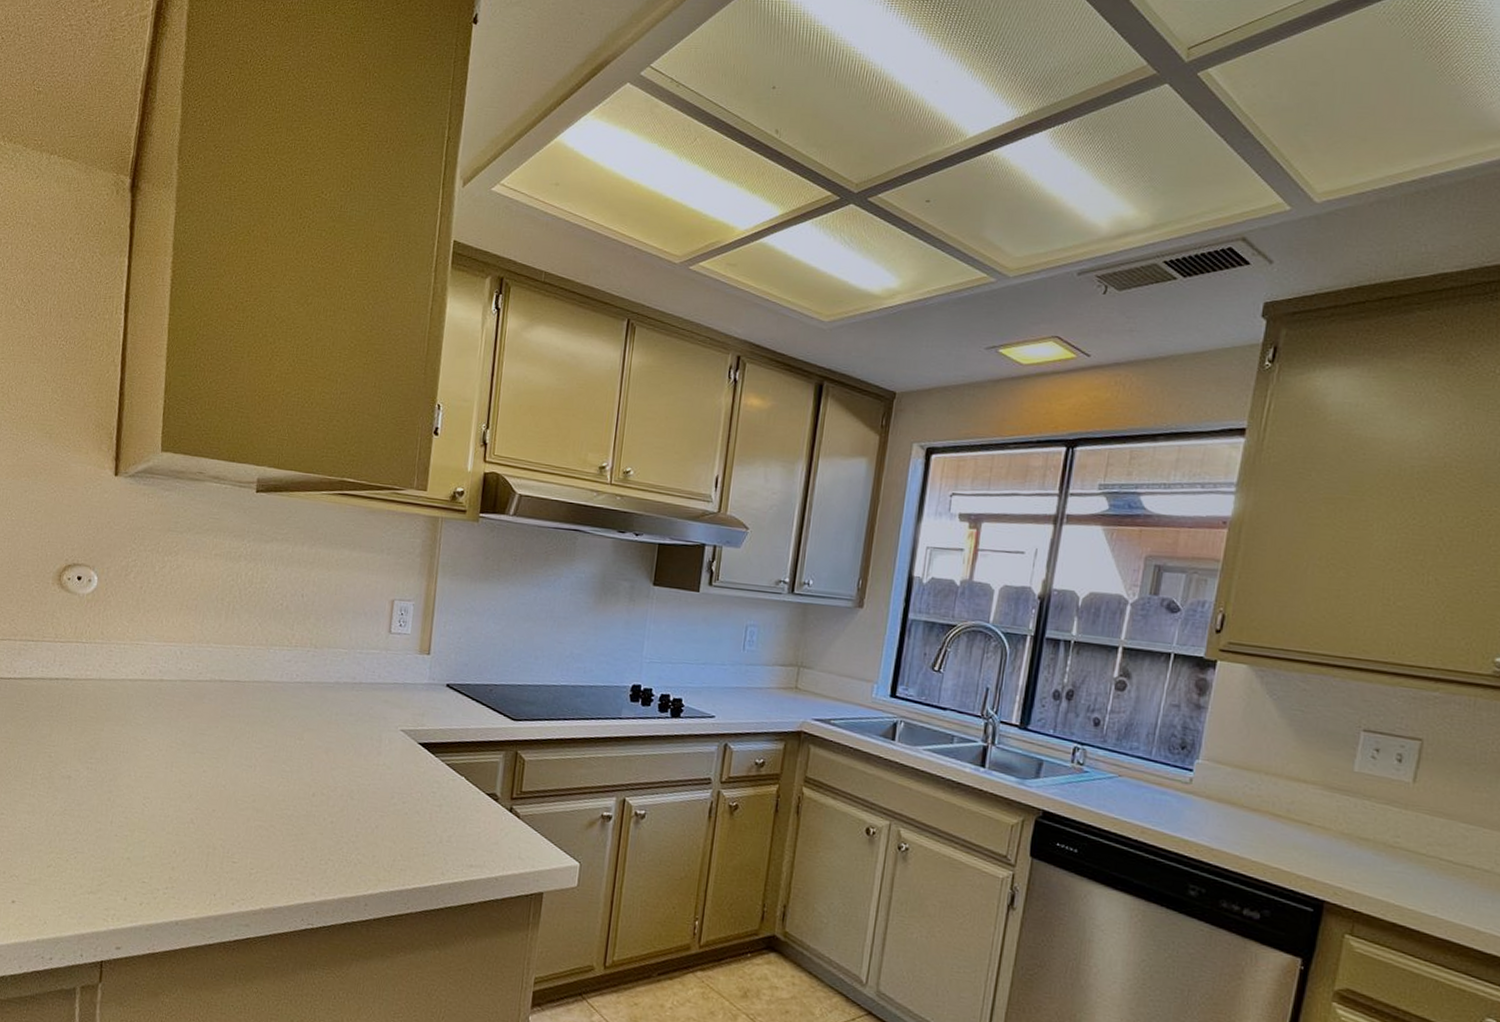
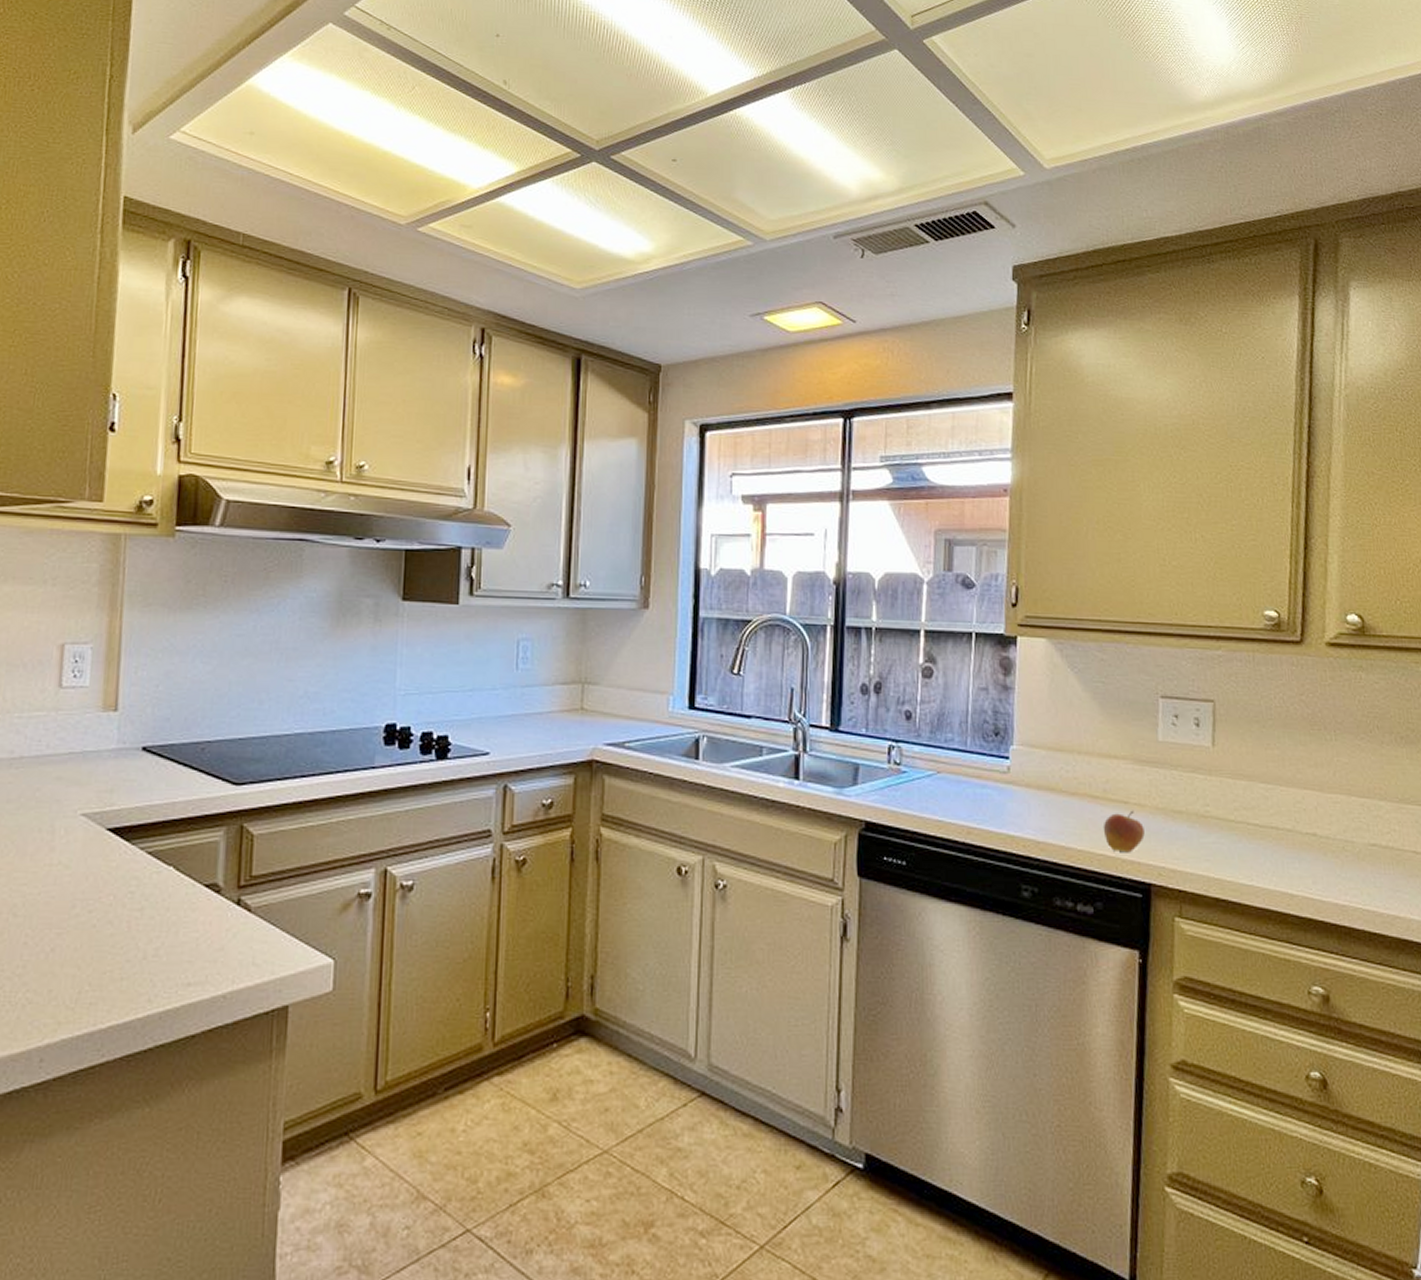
fruit: none [1281,832,1325,870] -> present [1103,810,1145,853]

